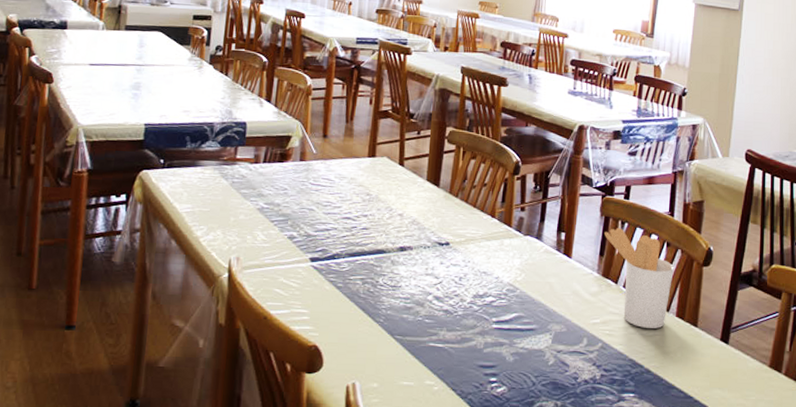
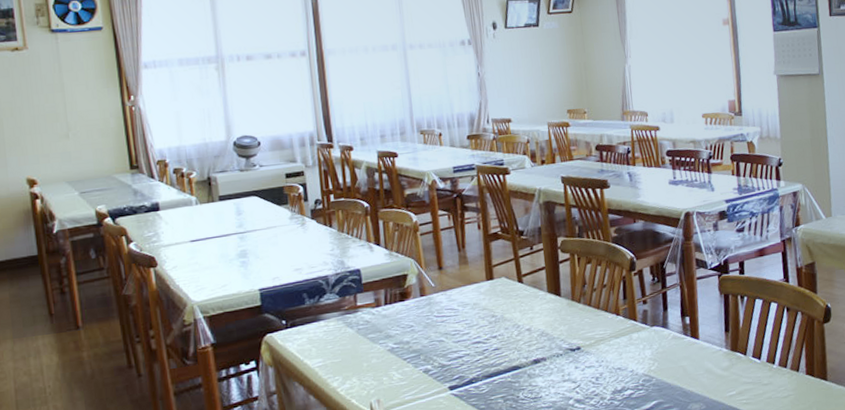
utensil holder: present [604,227,674,329] -> none [725,302,798,392]

